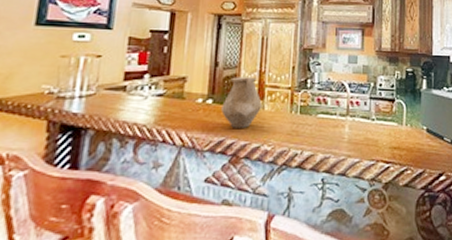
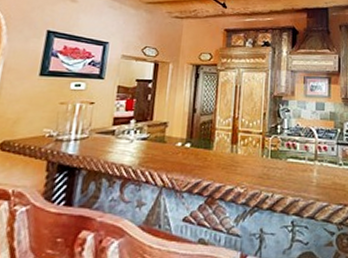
pitcher: present [221,77,262,130] -> none [198,122,235,172]

